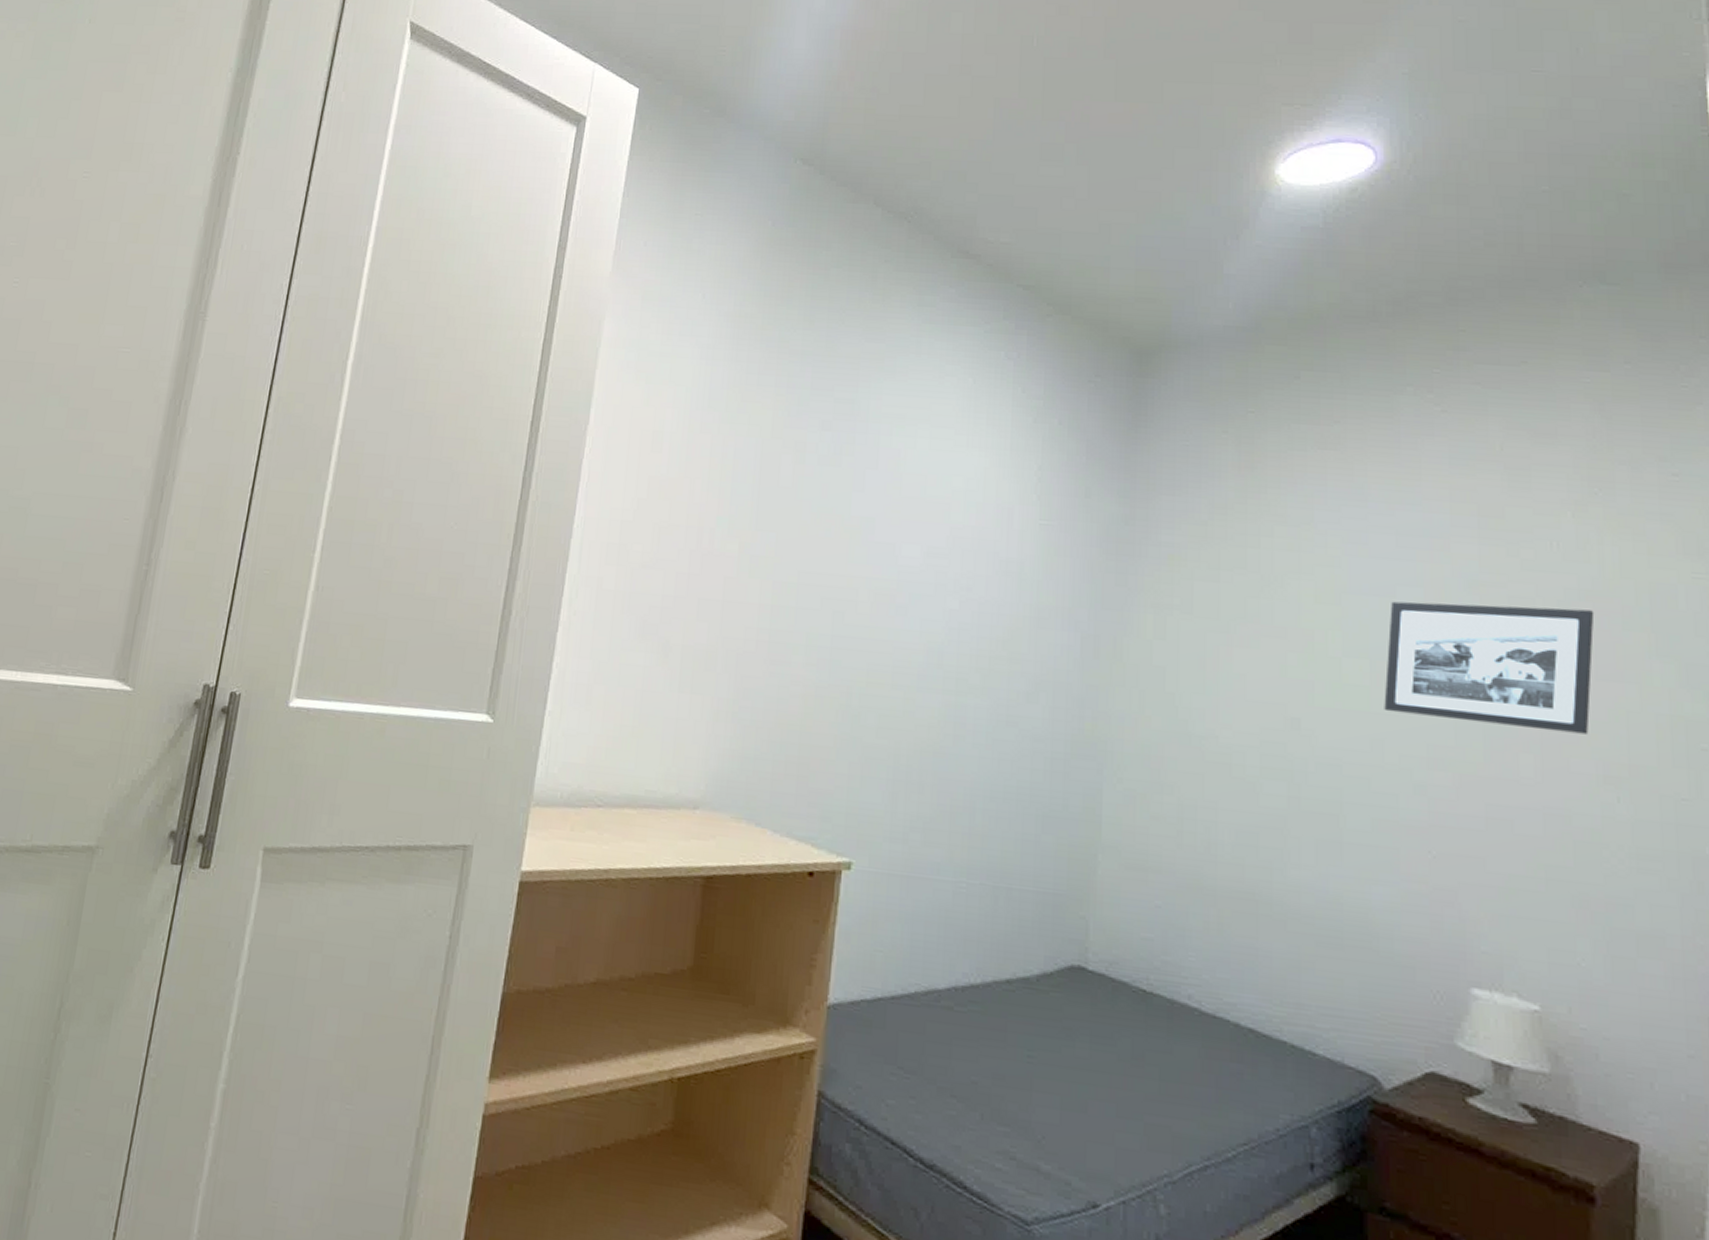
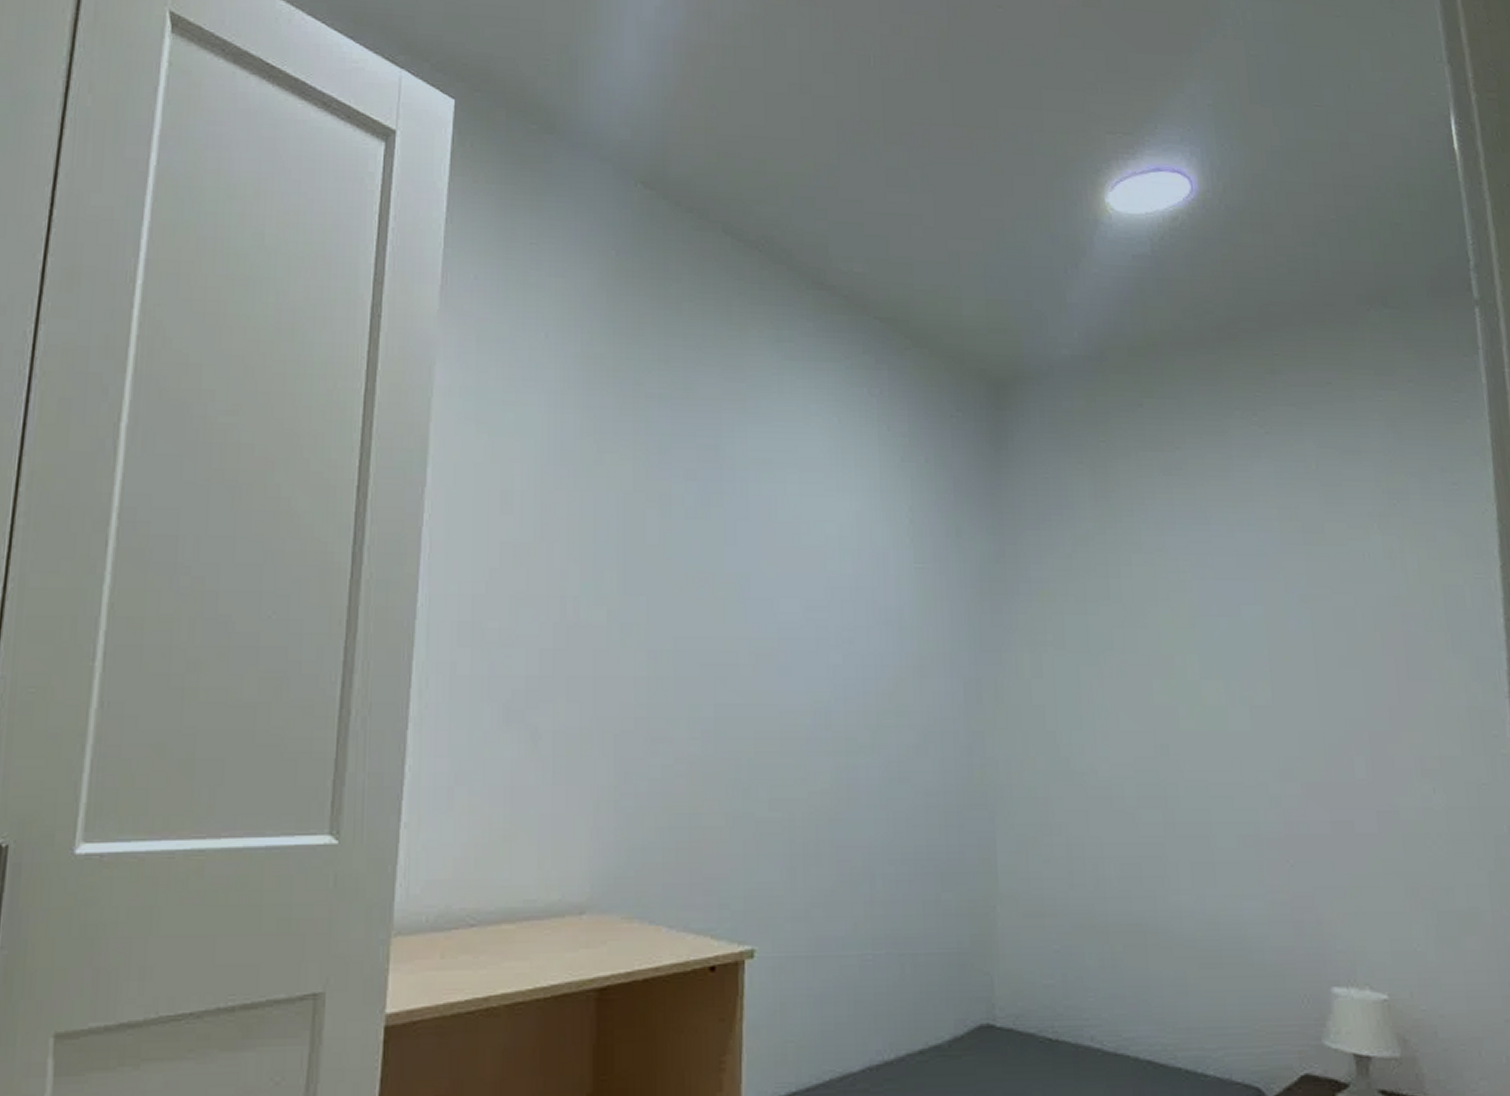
picture frame: present [1384,601,1595,735] -> none [1237,615,1407,732]

